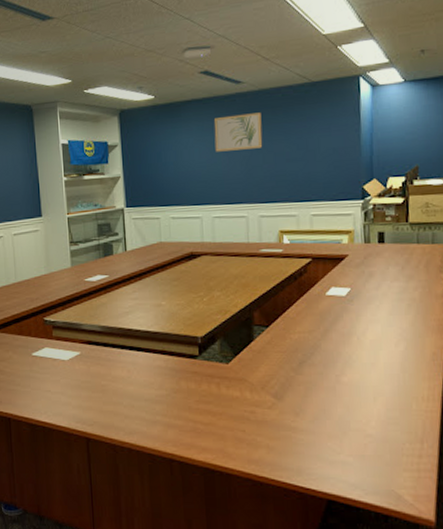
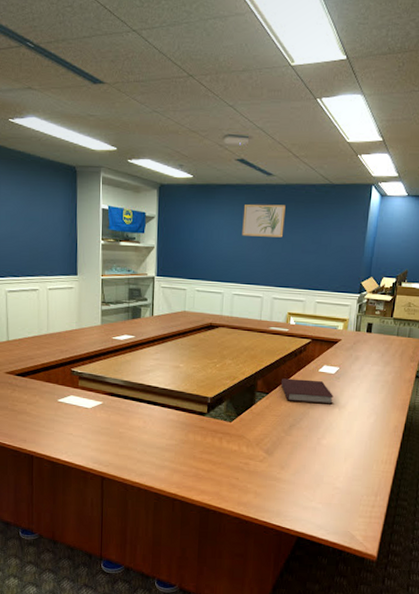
notebook: none [281,305,349,333] -> present [280,378,334,405]

